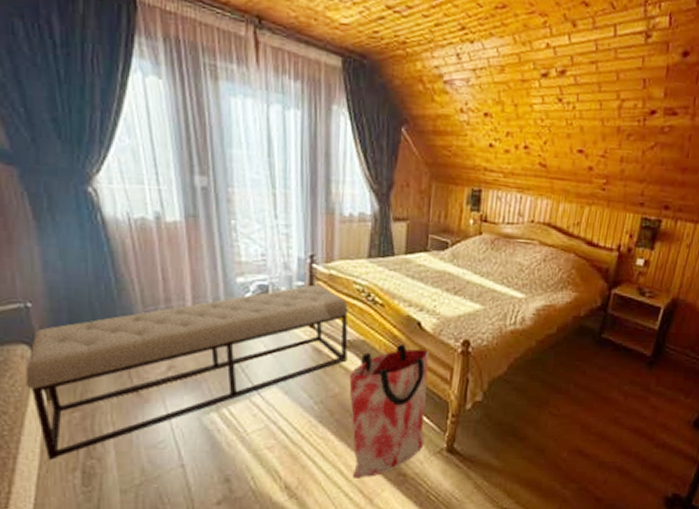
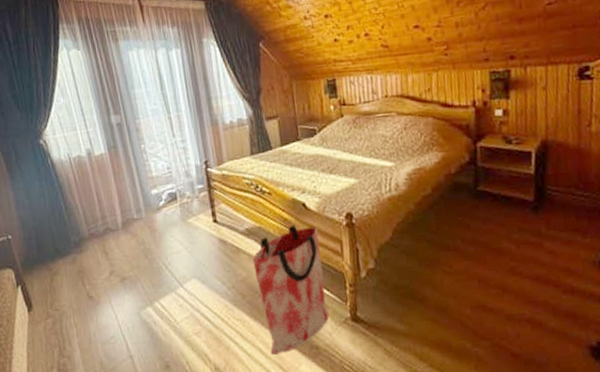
bench: present [25,284,348,460] -> none [12,185,249,361]

